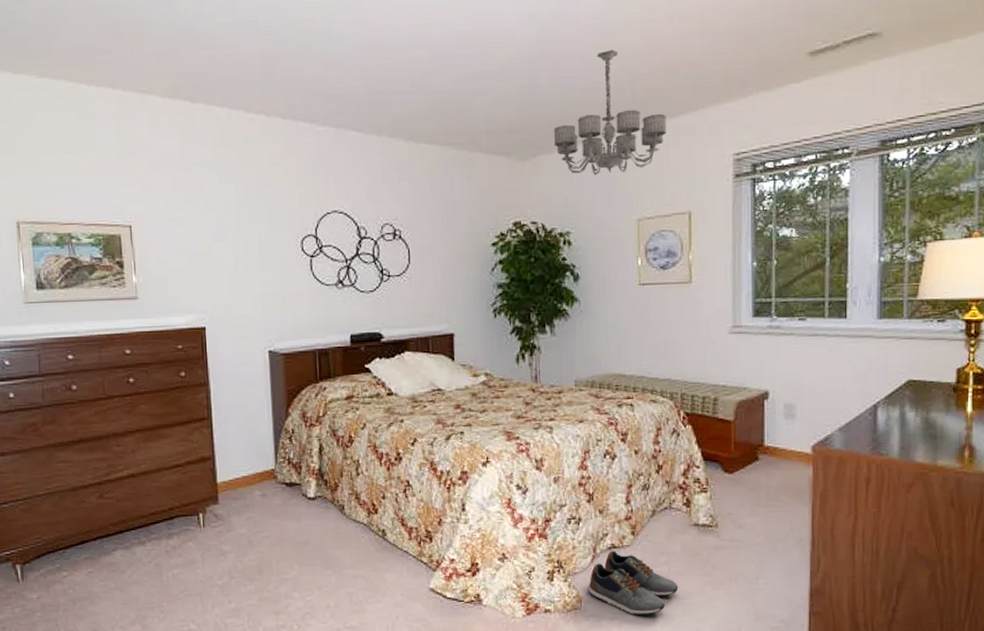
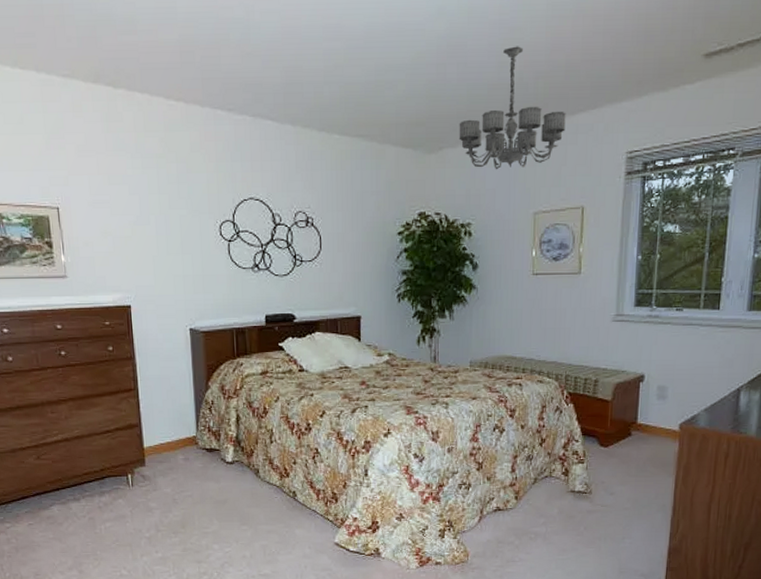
shoe: present [588,550,679,615] -> none [474,512,554,568]

